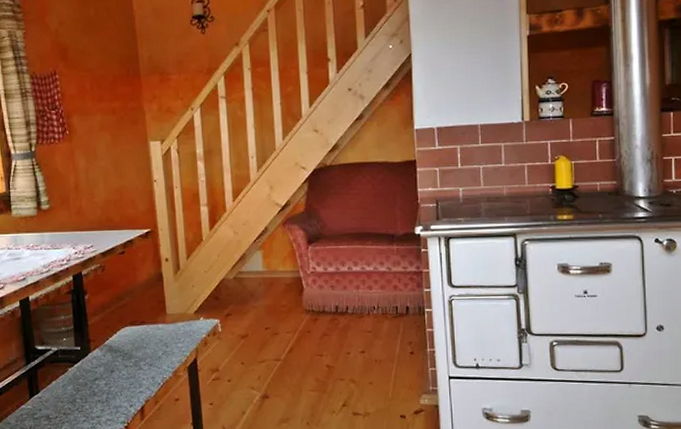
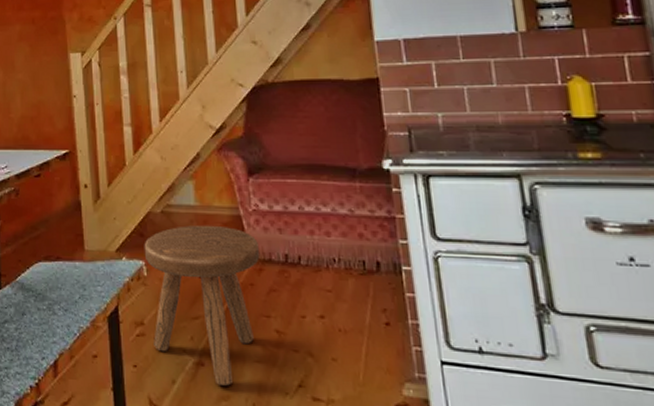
stool: none [219,286,316,411] -> present [144,225,260,386]

